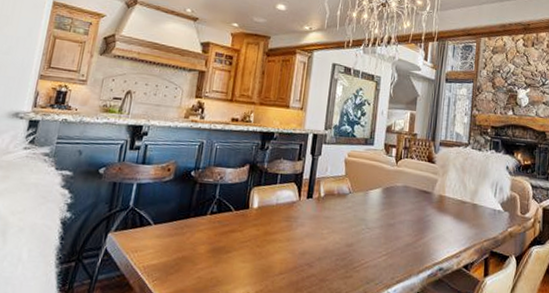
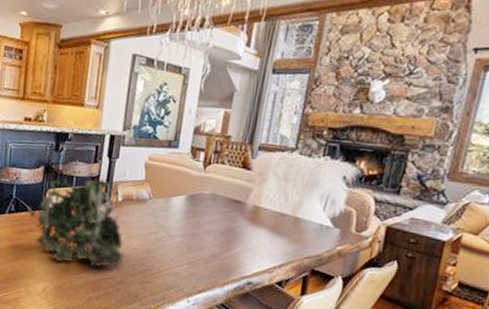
plant: none [231,175,326,265] -> present [28,178,124,267]

